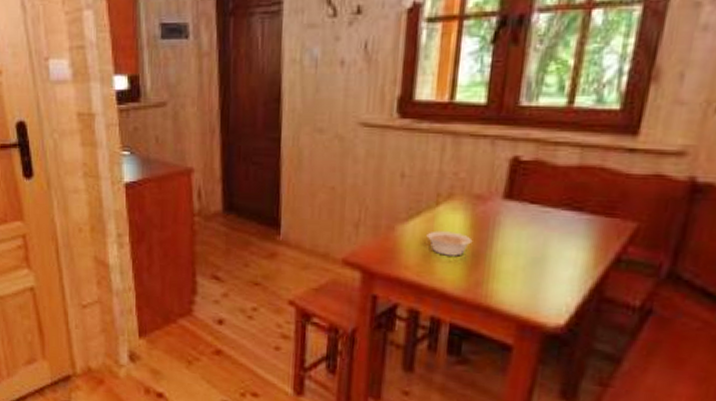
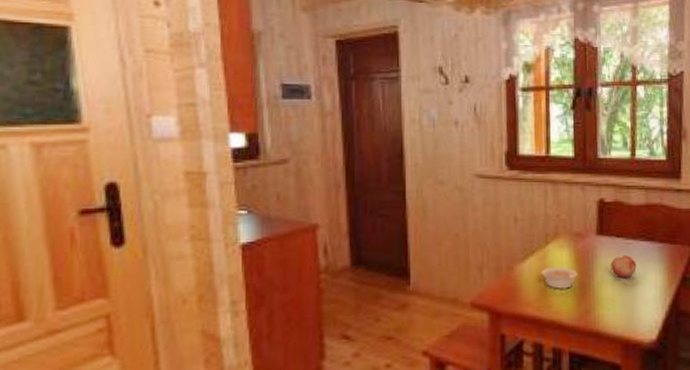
fruit: none [516,225,553,251] -> present [611,255,637,277]

